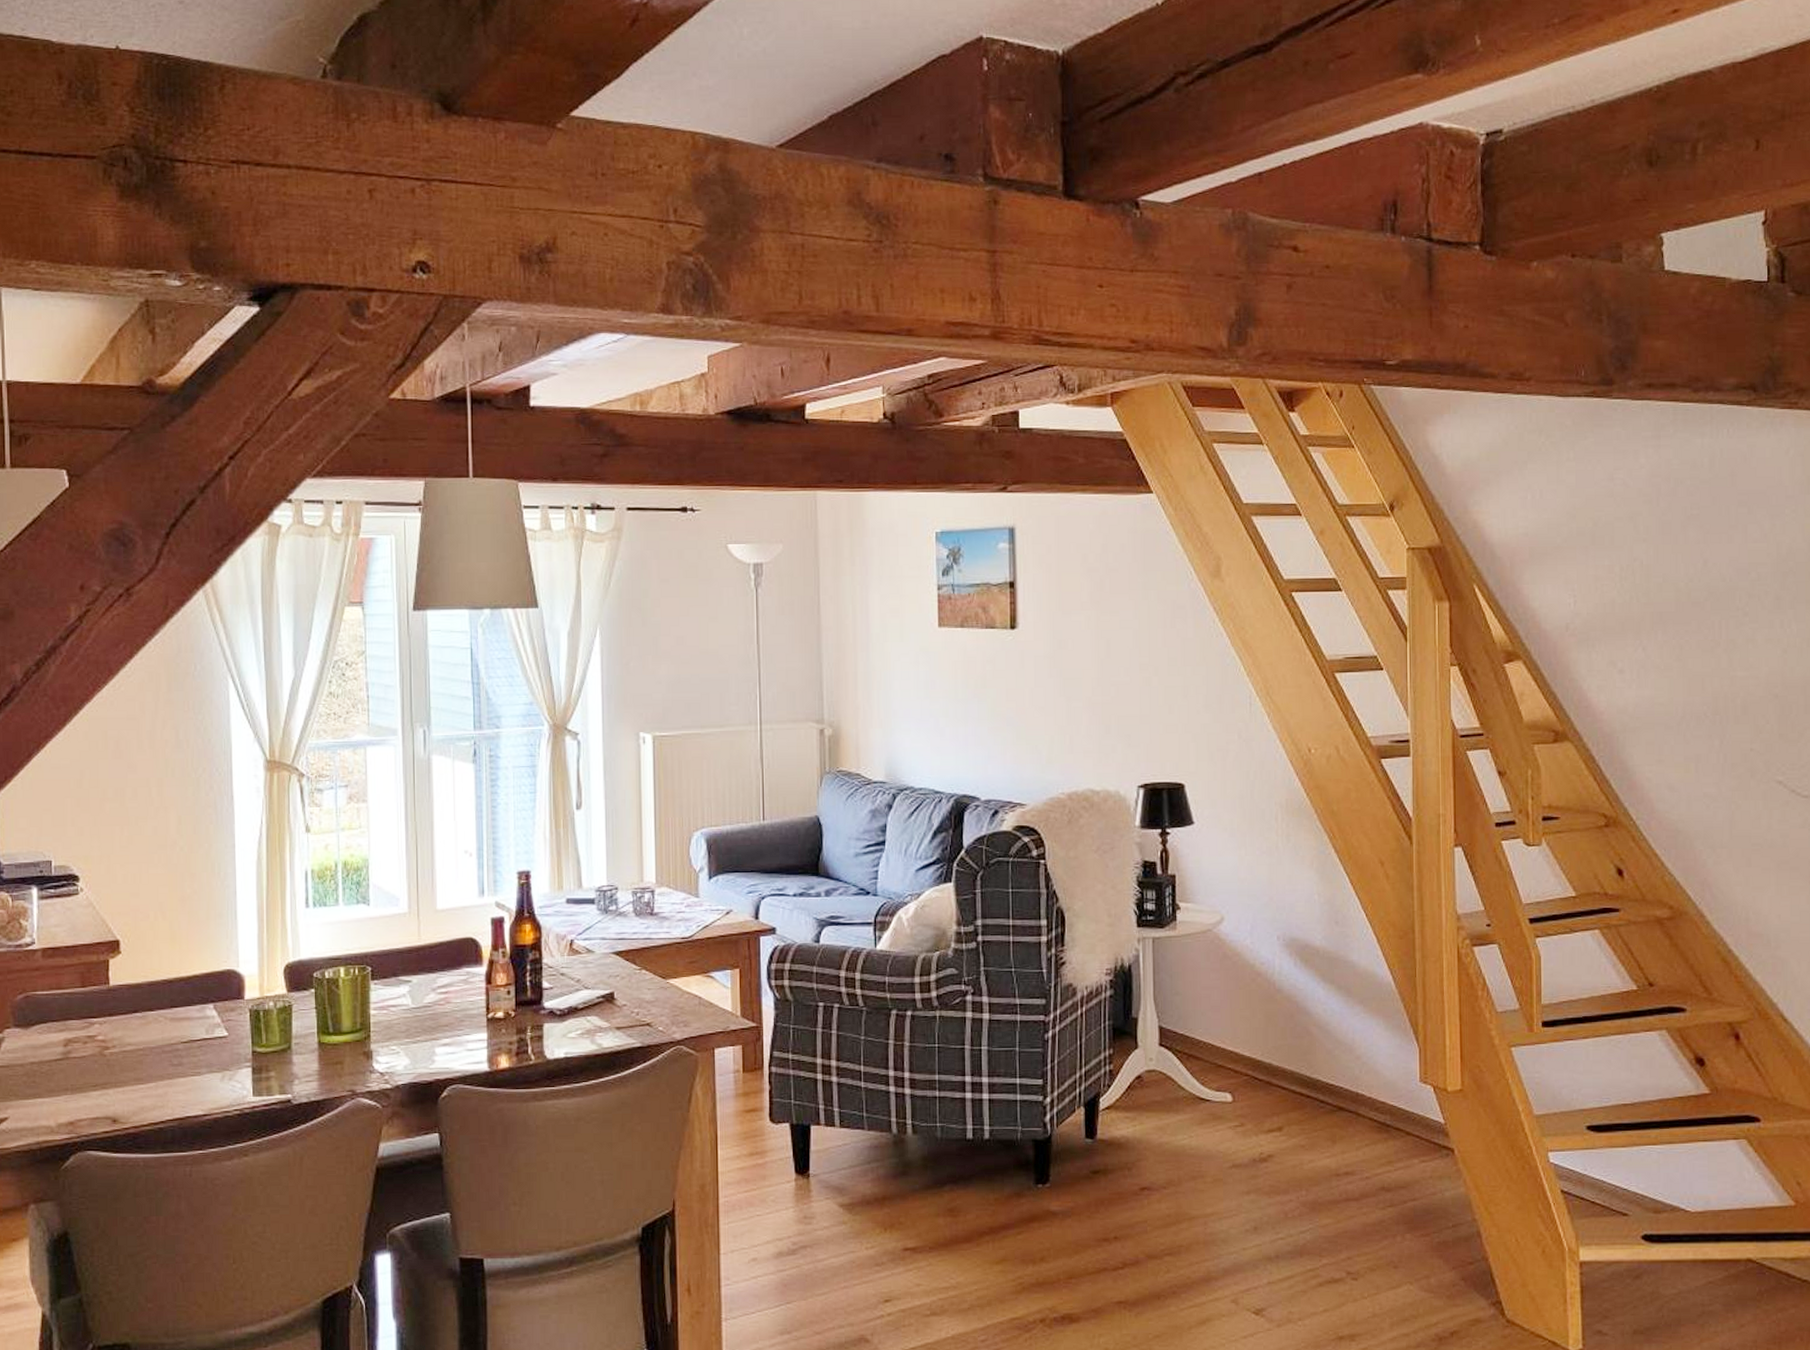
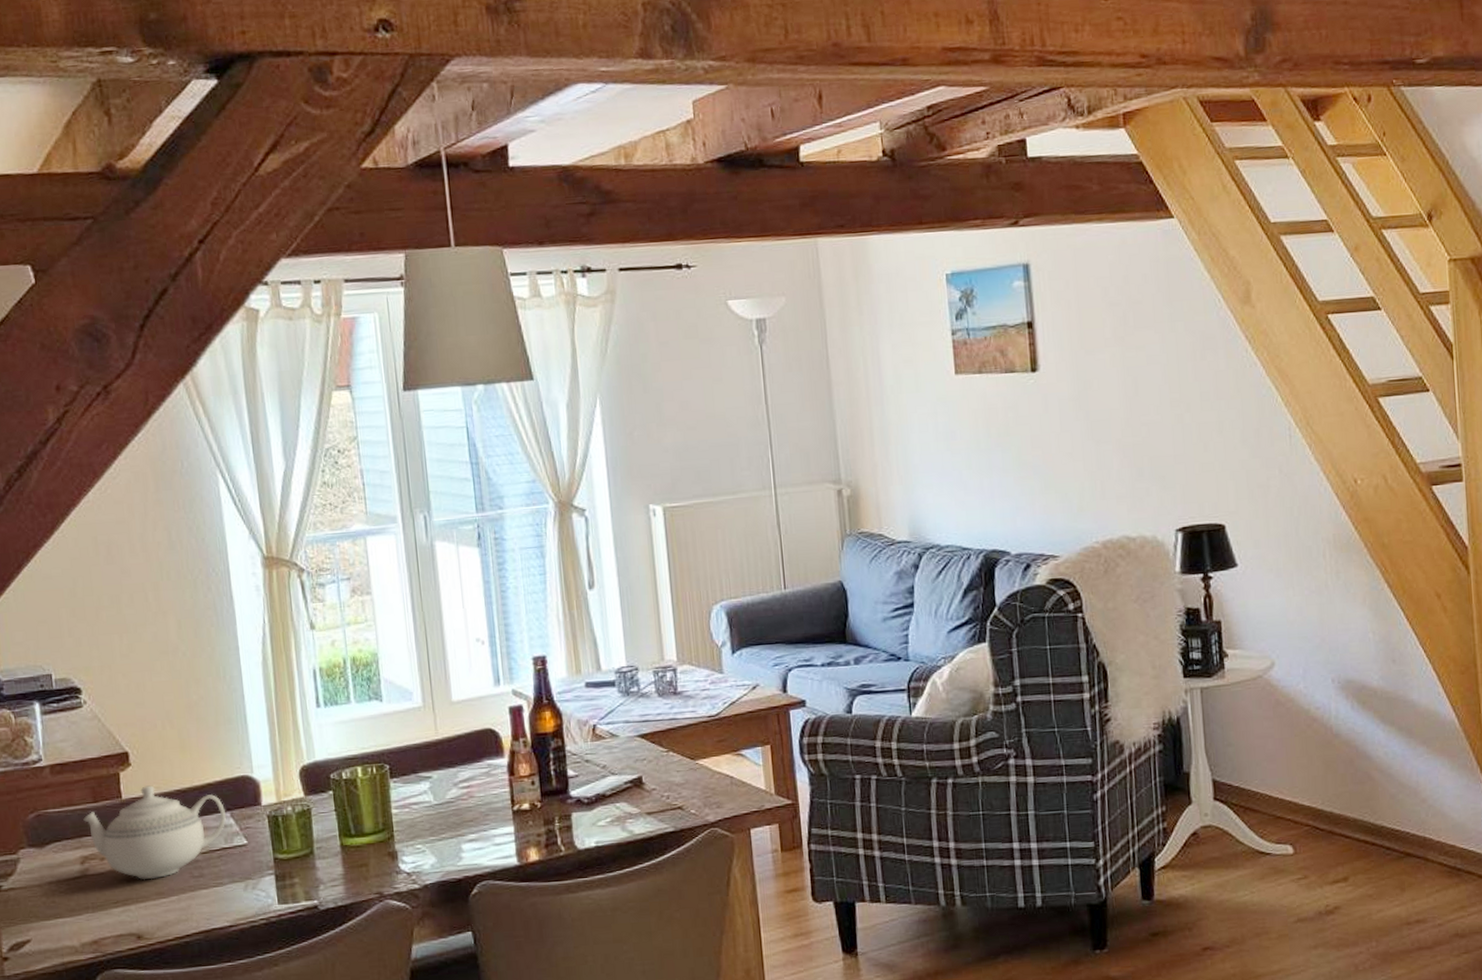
teapot: none [70,974,210,1066] -> present [83,785,227,880]

